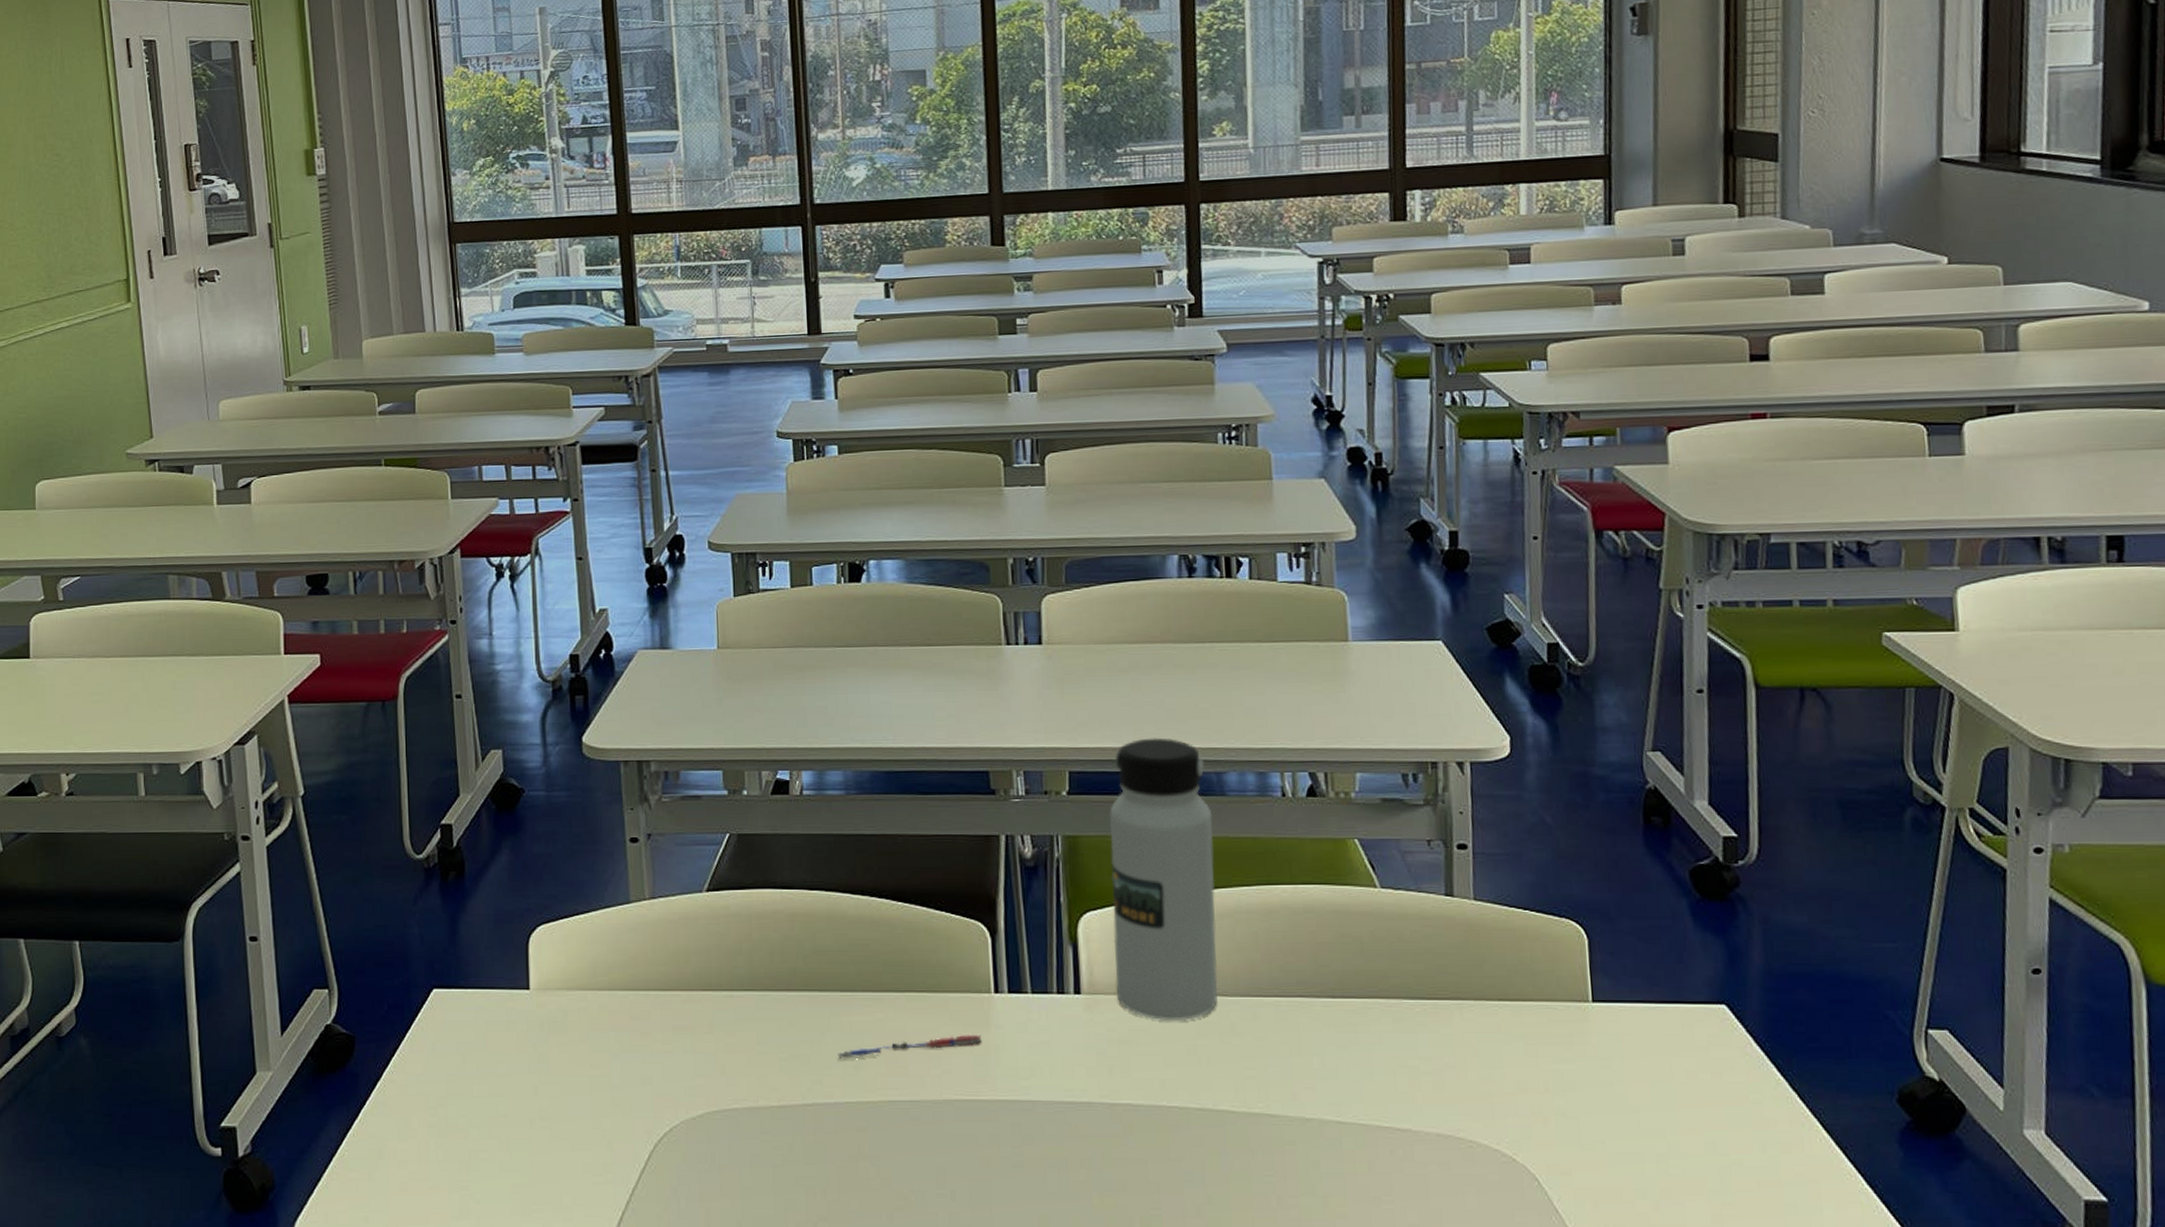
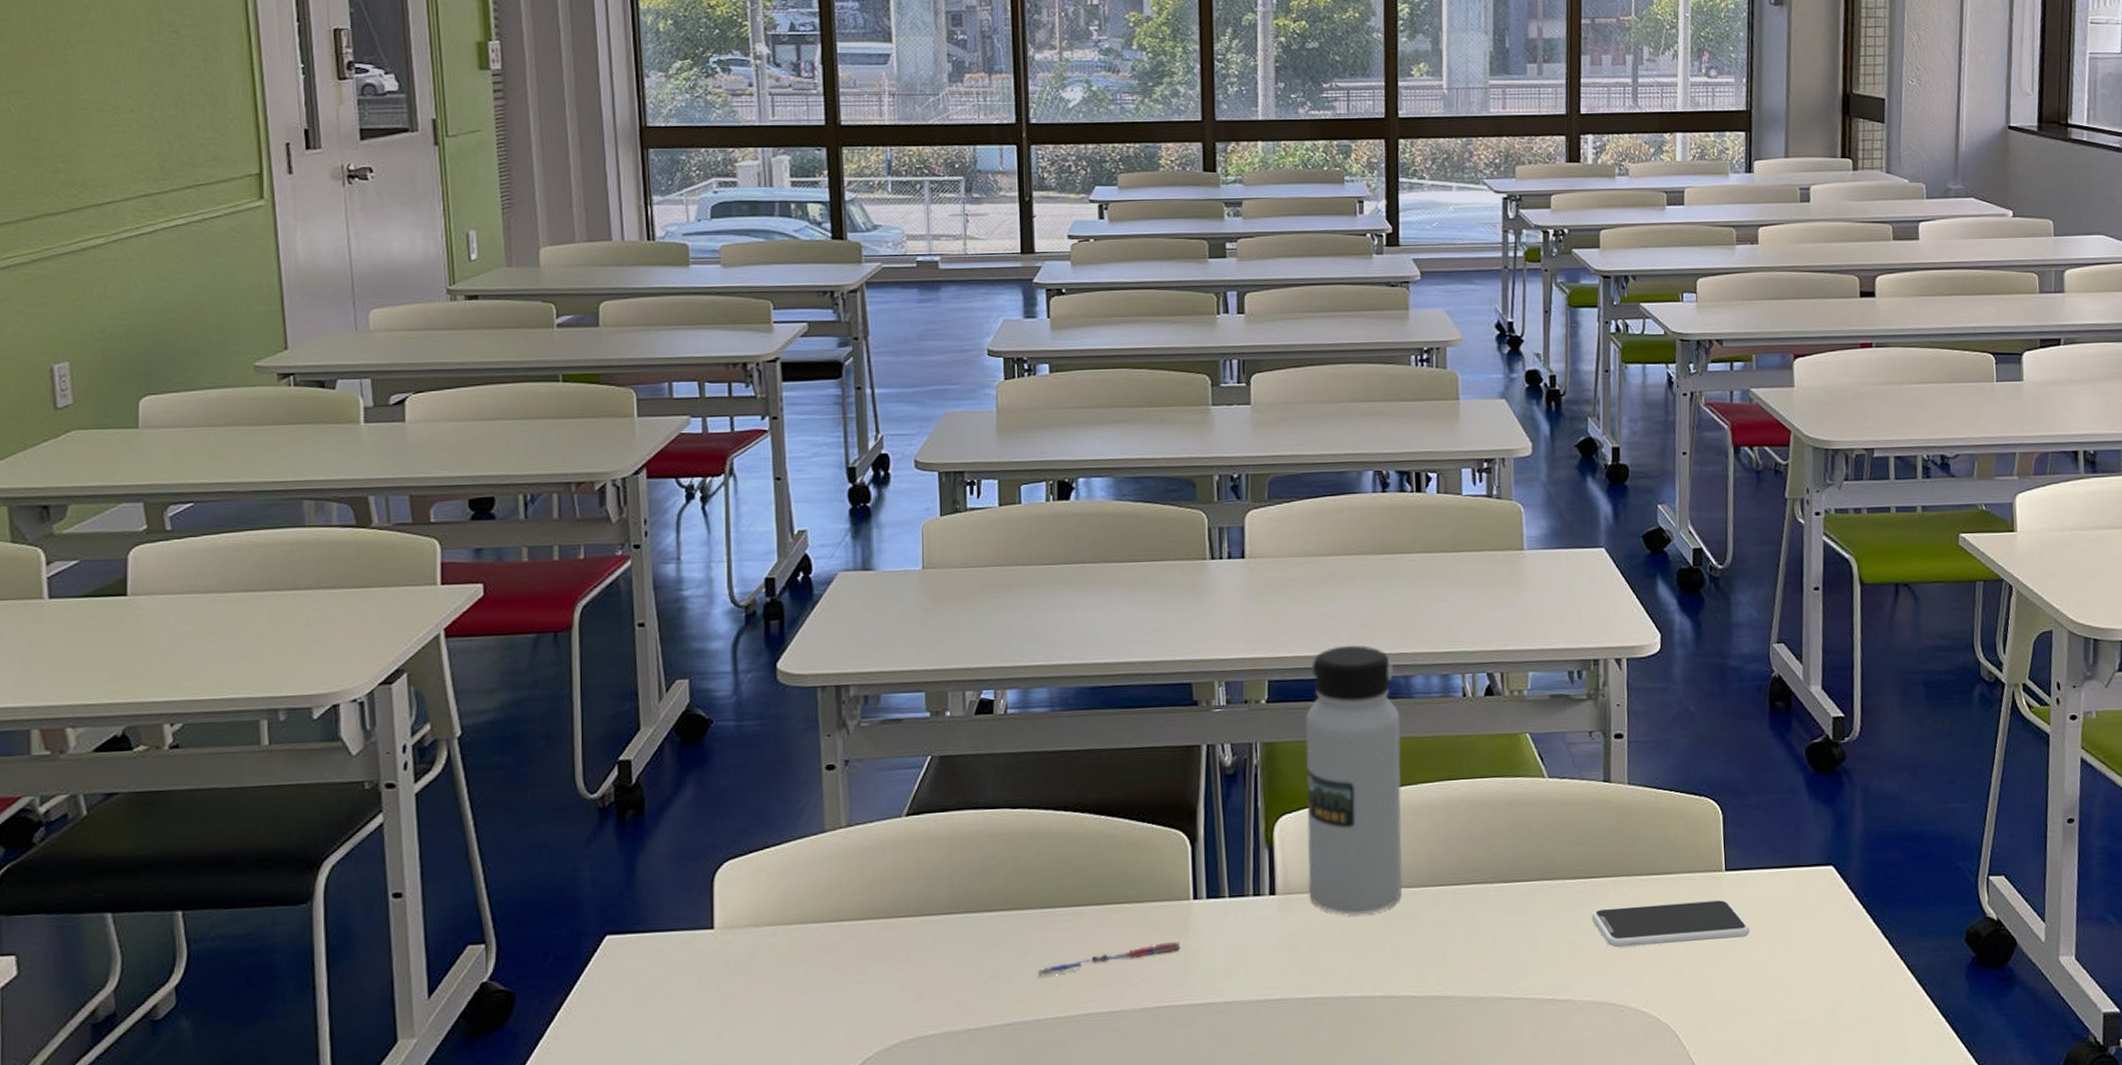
smartphone: none [1433,1032,1624,1078] -> present [1592,899,1750,948]

